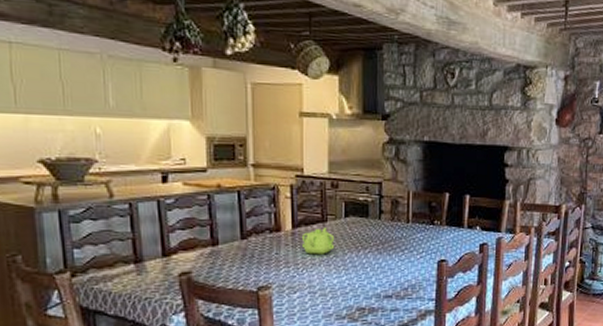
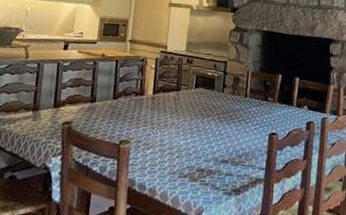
teapot: present [303,228,335,254] -> none [159,95,186,118]

